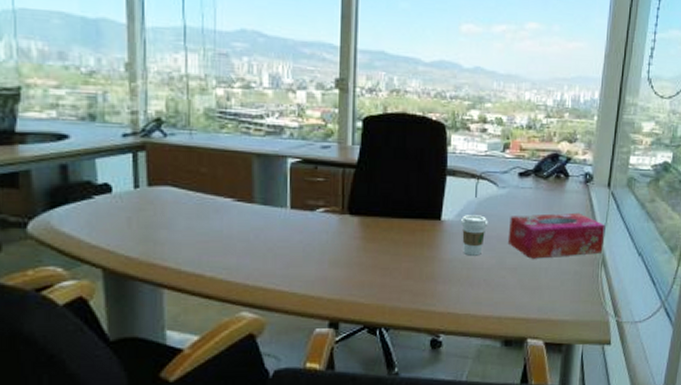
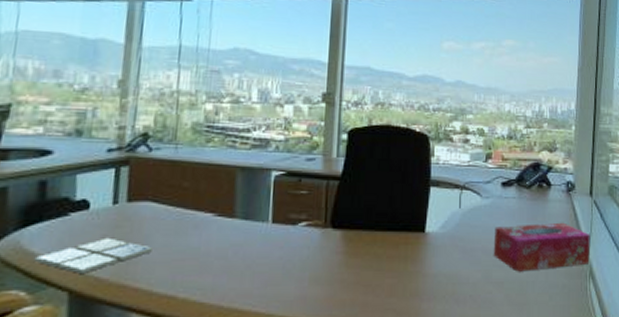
drink coaster: none [65,220,178,252] -> present [33,237,154,273]
coffee cup: present [460,215,489,256] -> none [444,227,473,270]

